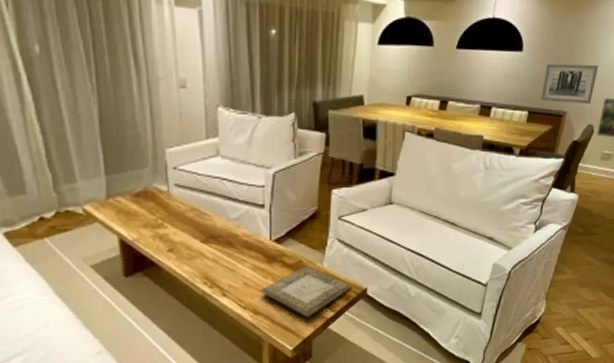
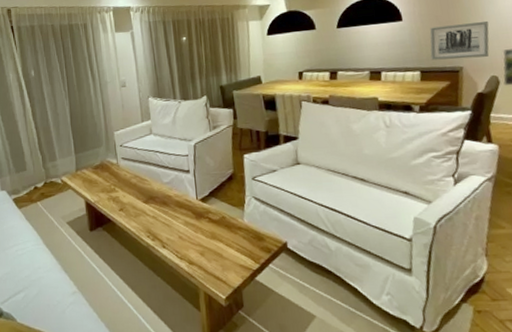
picture frame: present [261,266,351,317] -> none [193,221,272,268]

